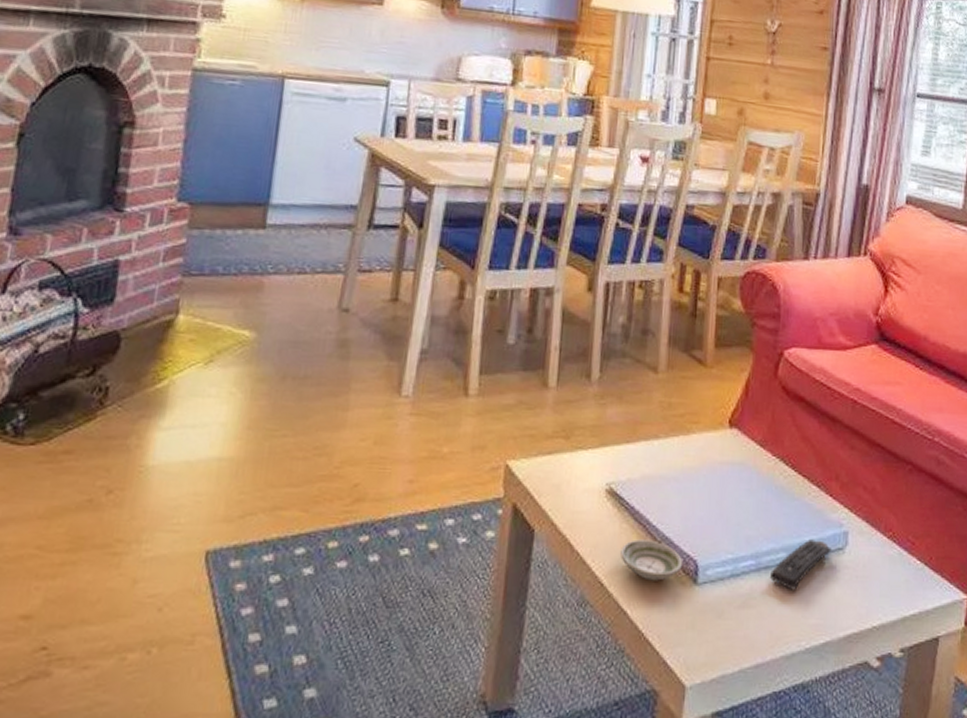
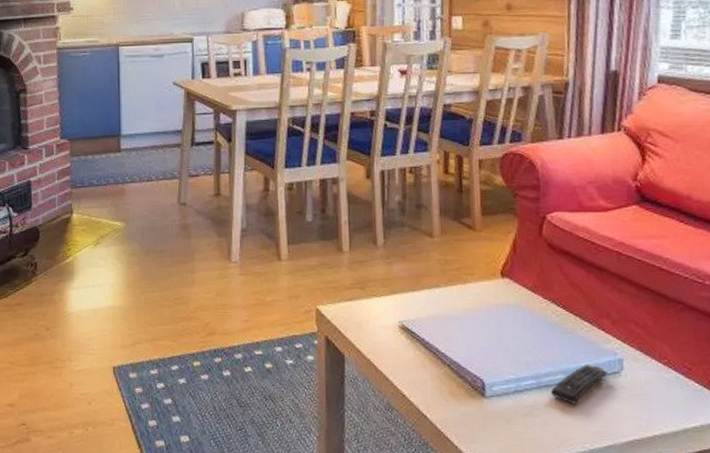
saucer: present [620,539,683,581] -> none [417,363,472,394]

